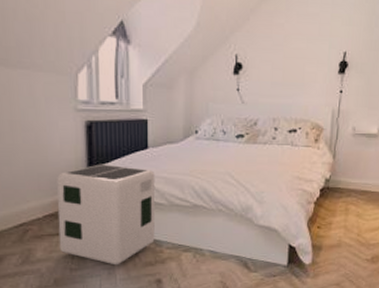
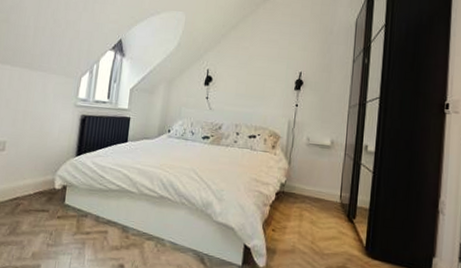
air purifier: present [57,164,156,265] -> none [42,152,131,246]

